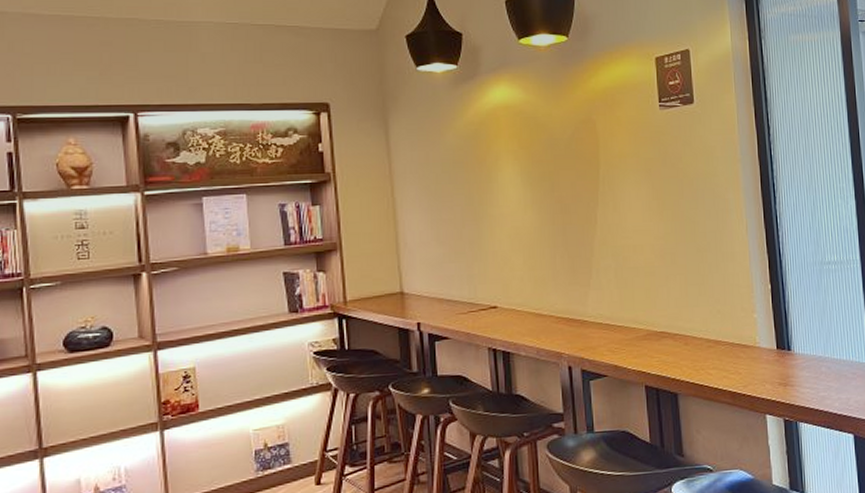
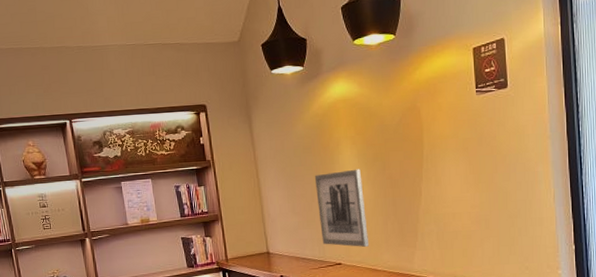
wall art: none [466,189,532,286] -> present [314,169,369,247]

